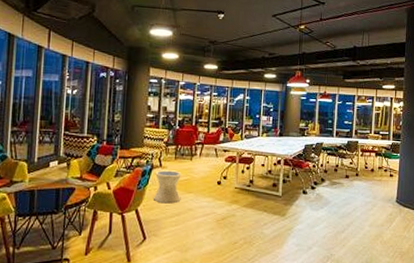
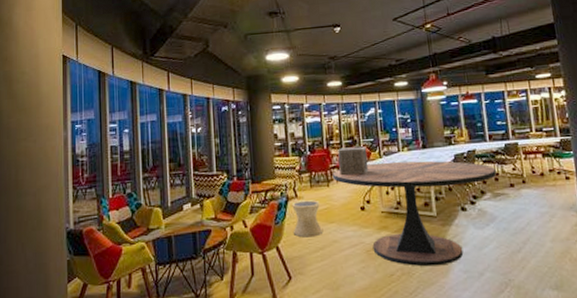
dining table: none [196,144,337,238] -> present [332,161,497,267]
decorative cube: none [203,127,231,153] -> present [338,146,369,176]

